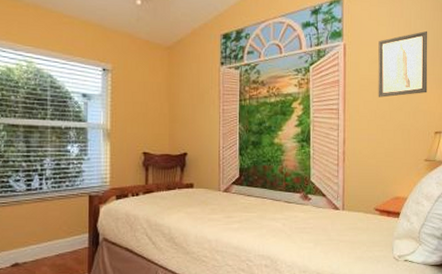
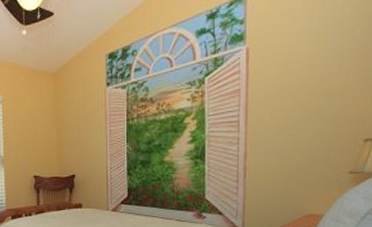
wall art: present [378,30,428,98] -> none [289,19,360,104]

